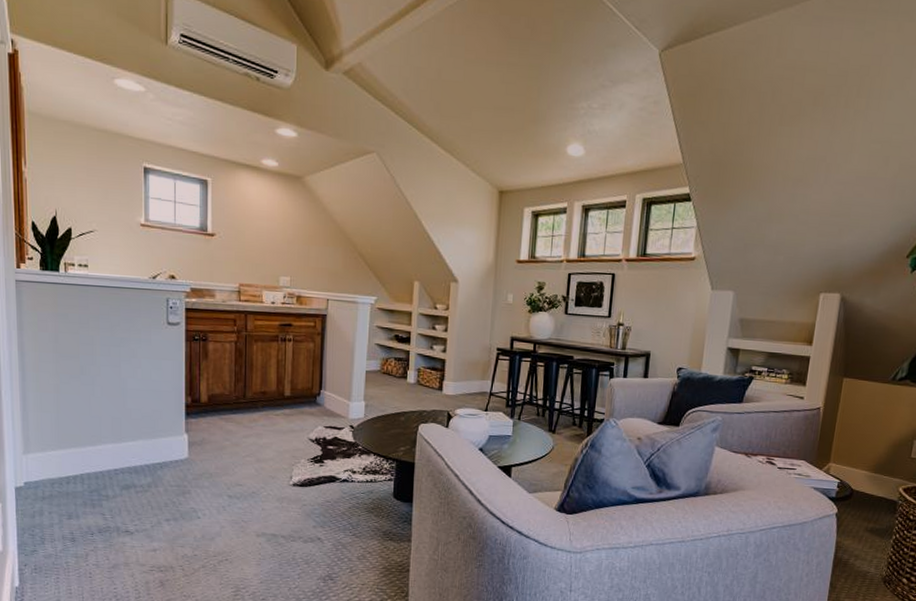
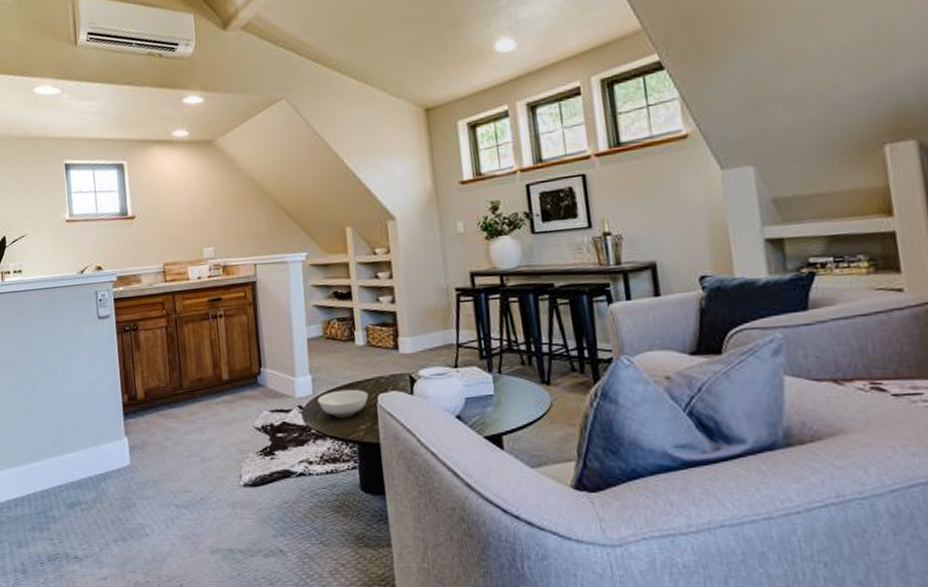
bowl: none [367,416,412,440] -> present [317,389,369,419]

